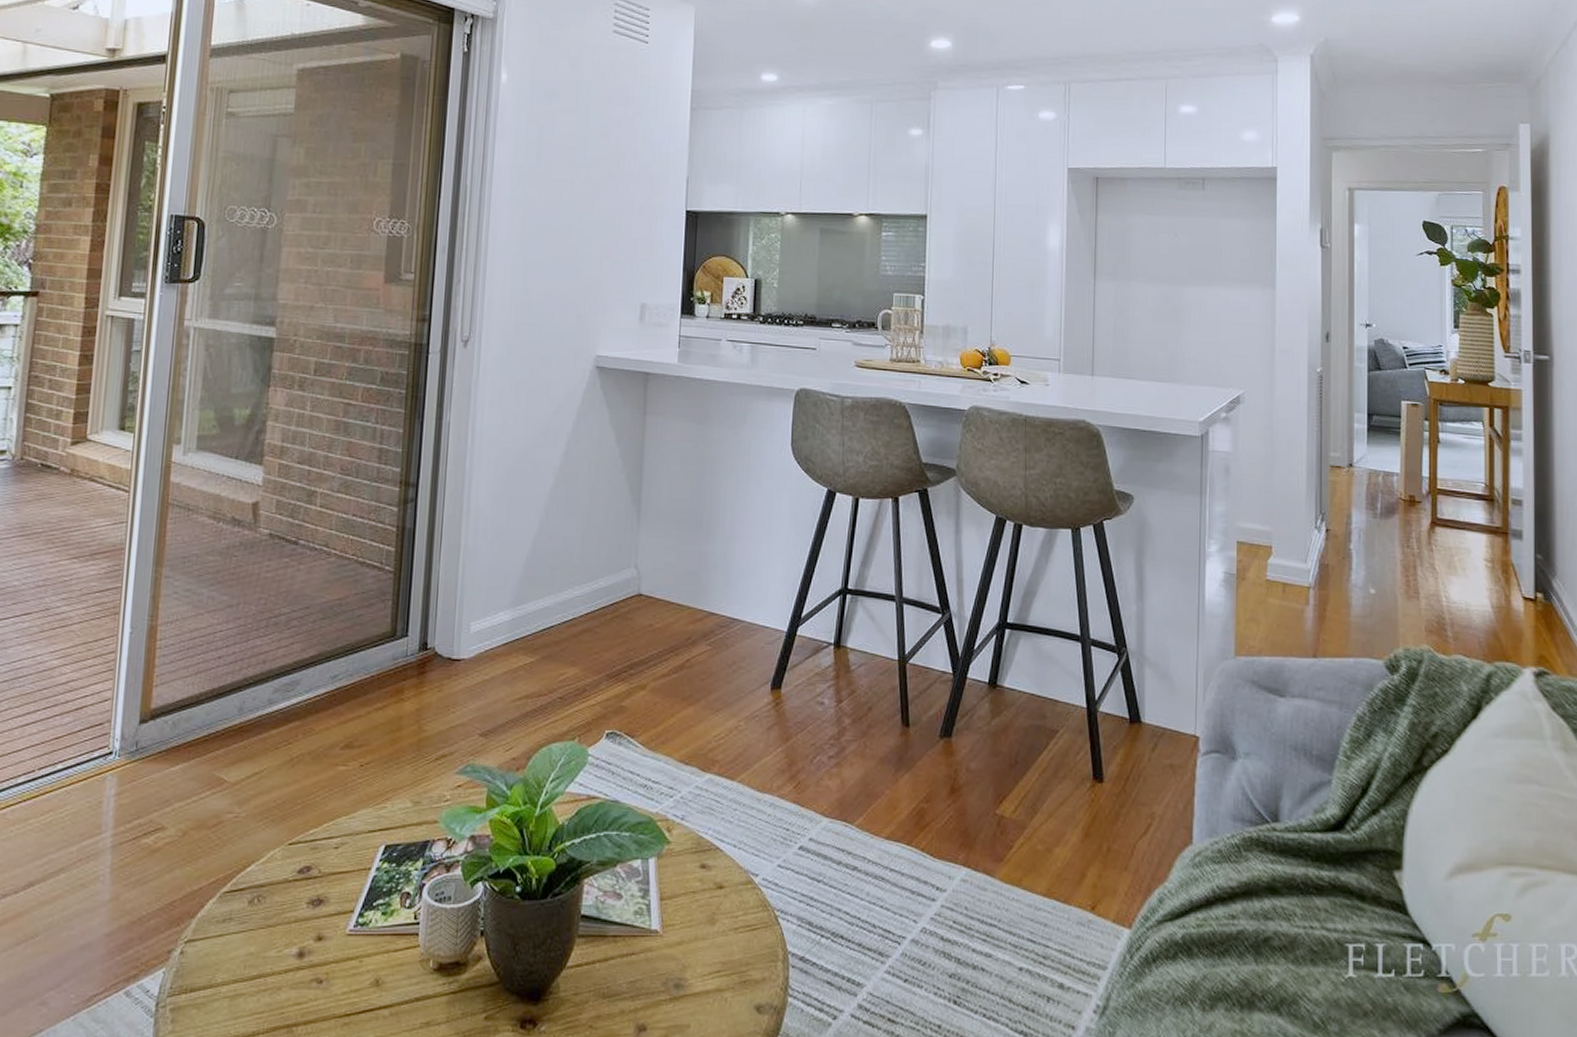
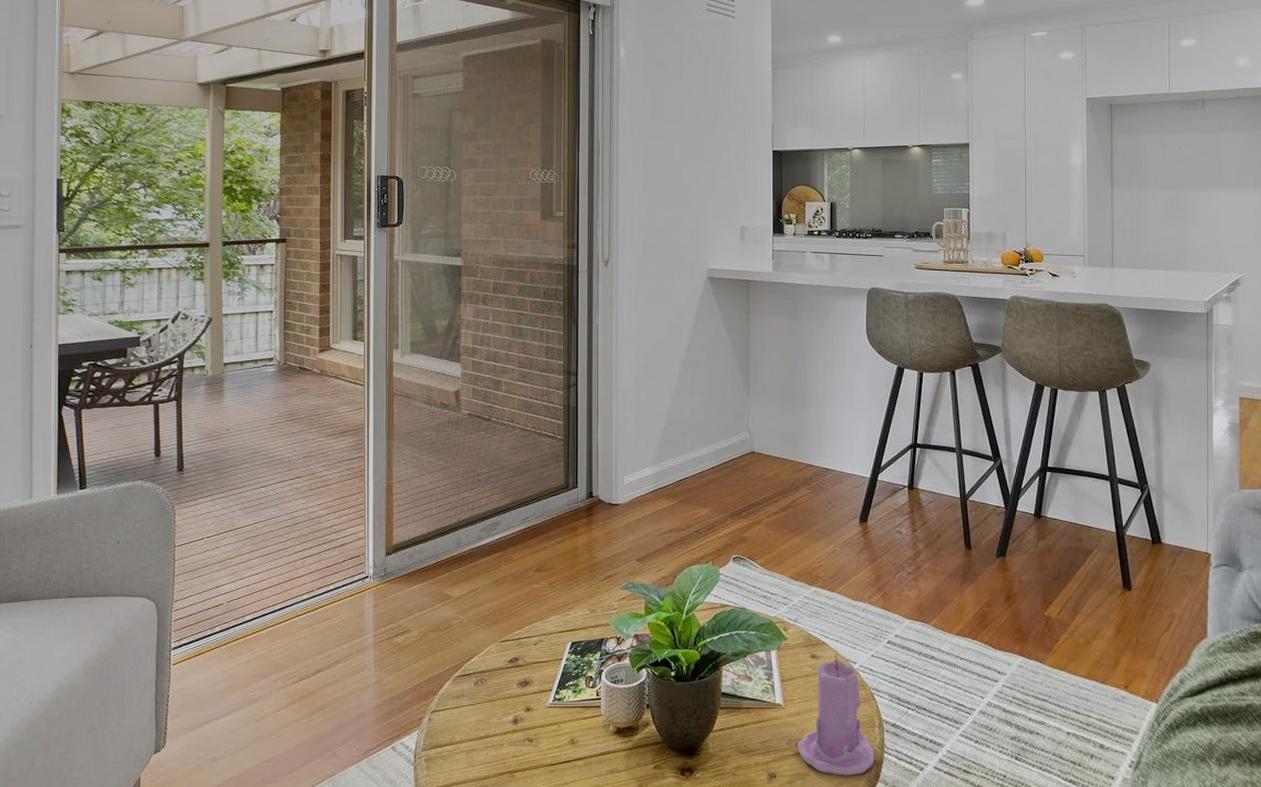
candle: none [676,863,775,1028] -> present [798,654,874,776]

